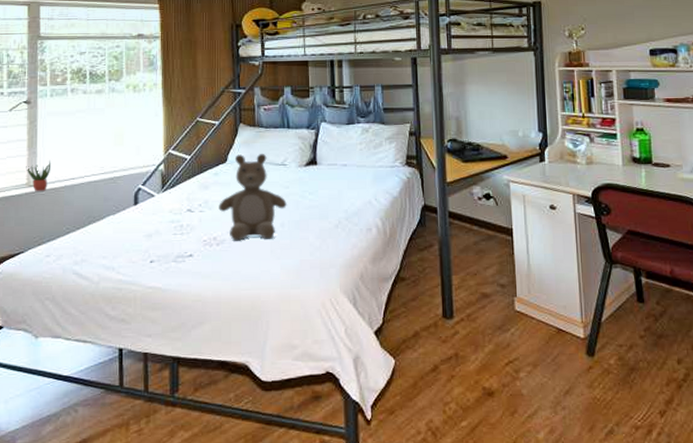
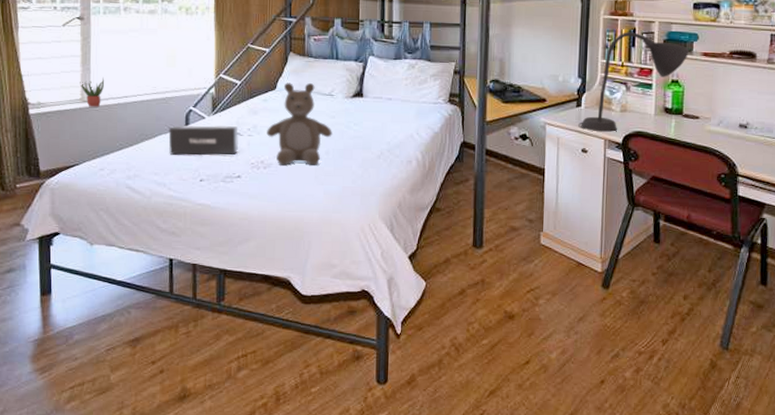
box: none [117,203,189,236] -> present [168,125,238,156]
desk lamp: none [544,82,651,187] -> present [578,32,689,133]

